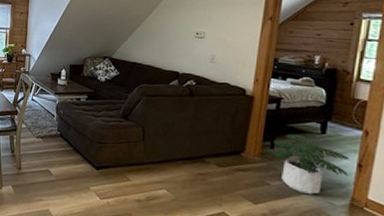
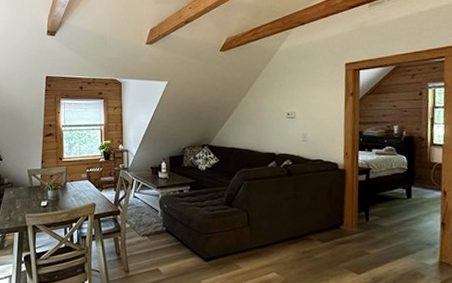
potted plant: present [268,133,349,194] -> none [364,202,434,257]

